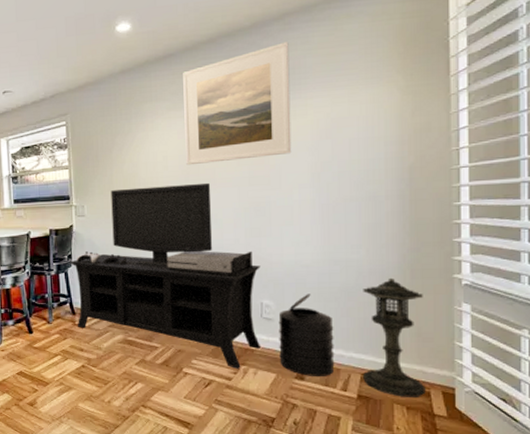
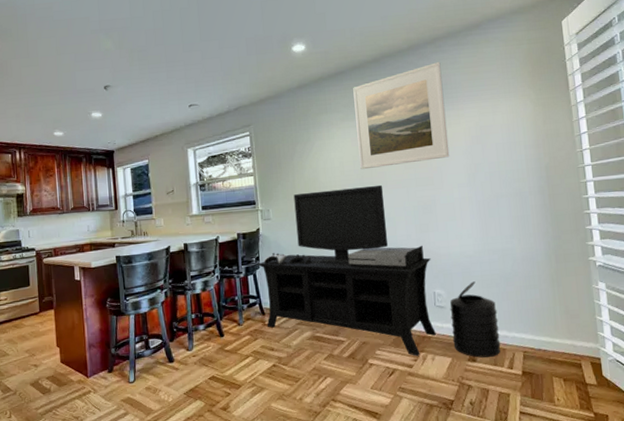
lantern: present [363,277,426,397] -> none [518,263,578,370]

